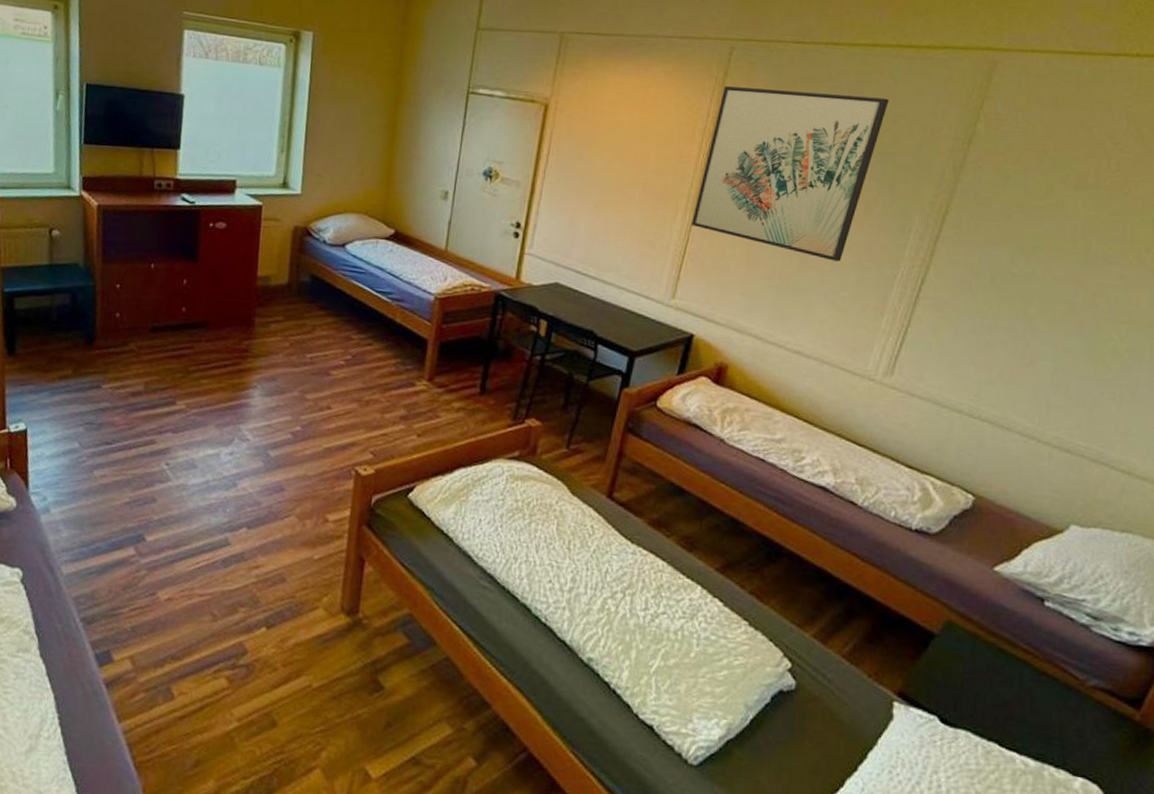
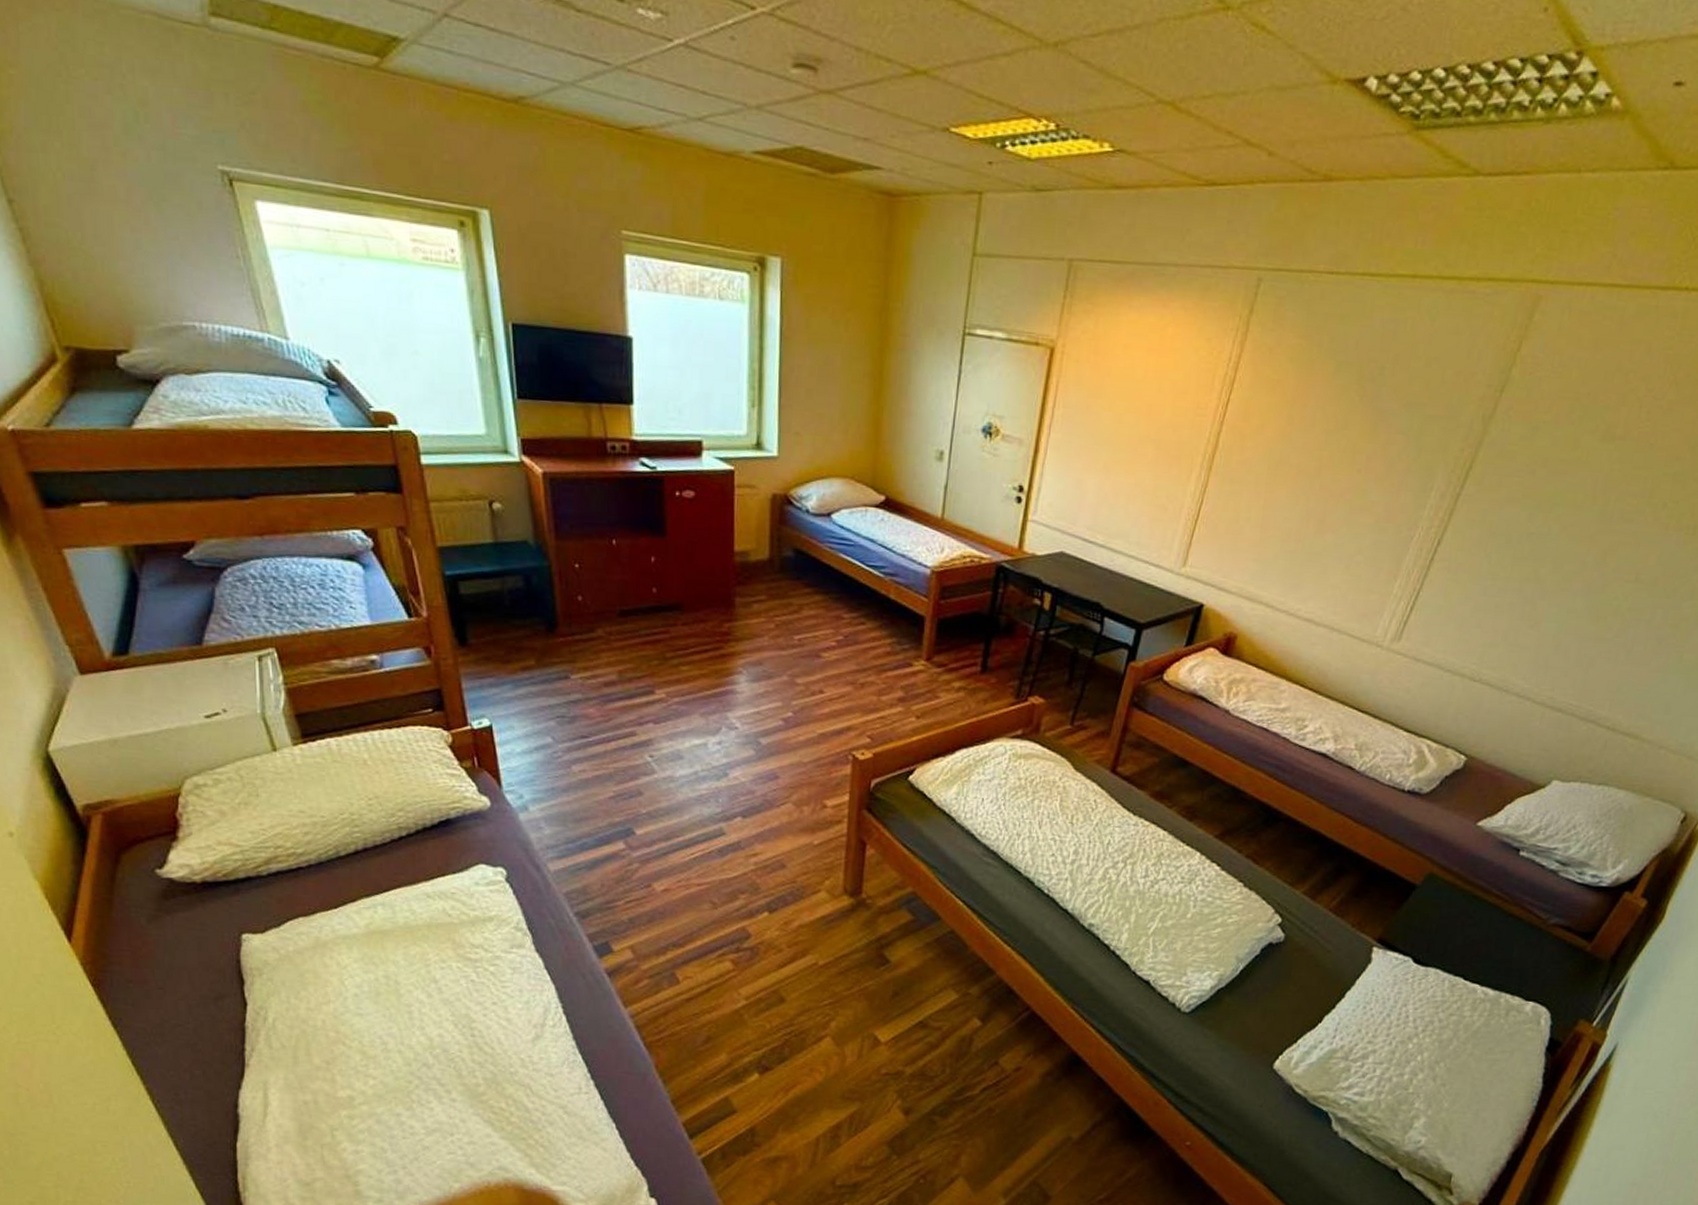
wall art: present [691,86,889,262] -> none [1205,325,1423,523]

